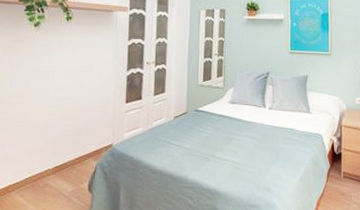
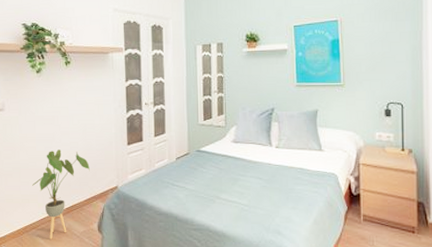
house plant: none [19,106,84,200] -> present [32,150,90,240]

